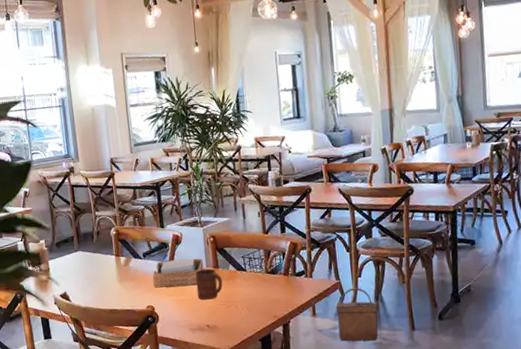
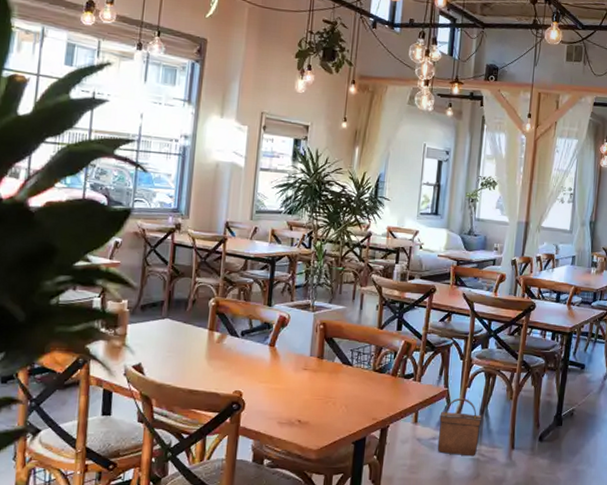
napkin holder: present [152,258,204,288] -> none [246,342,308,375]
cup: present [195,268,223,300] -> none [294,357,325,392]

